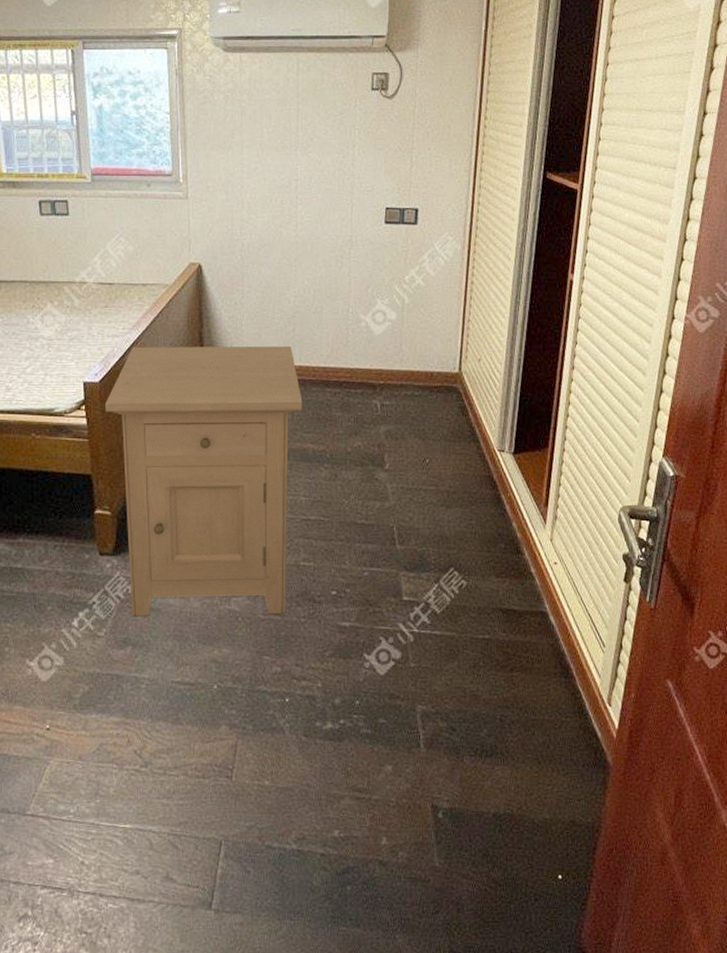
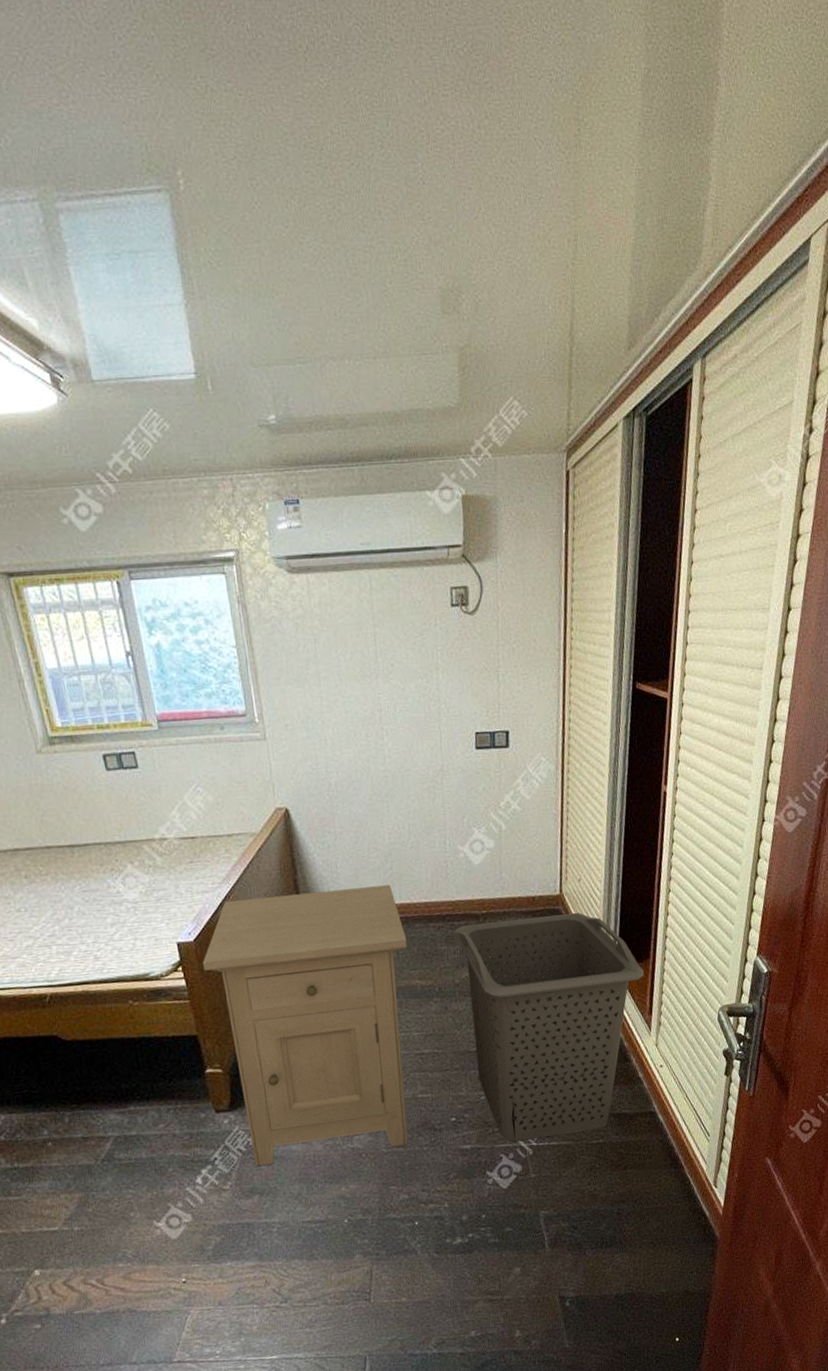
laundry basket: none [350,393,541,626] -> present [454,913,644,1143]

